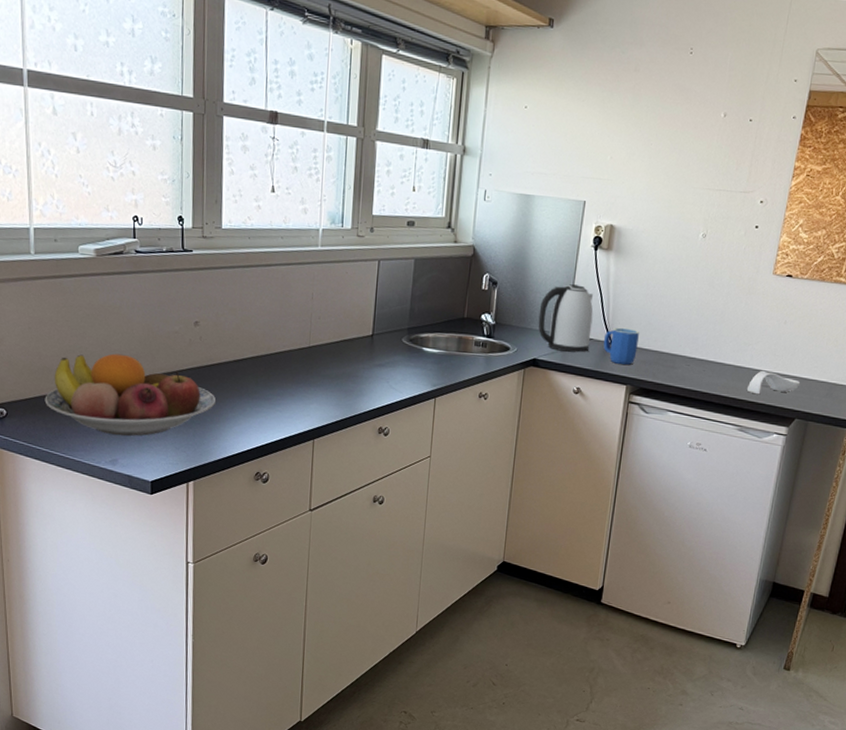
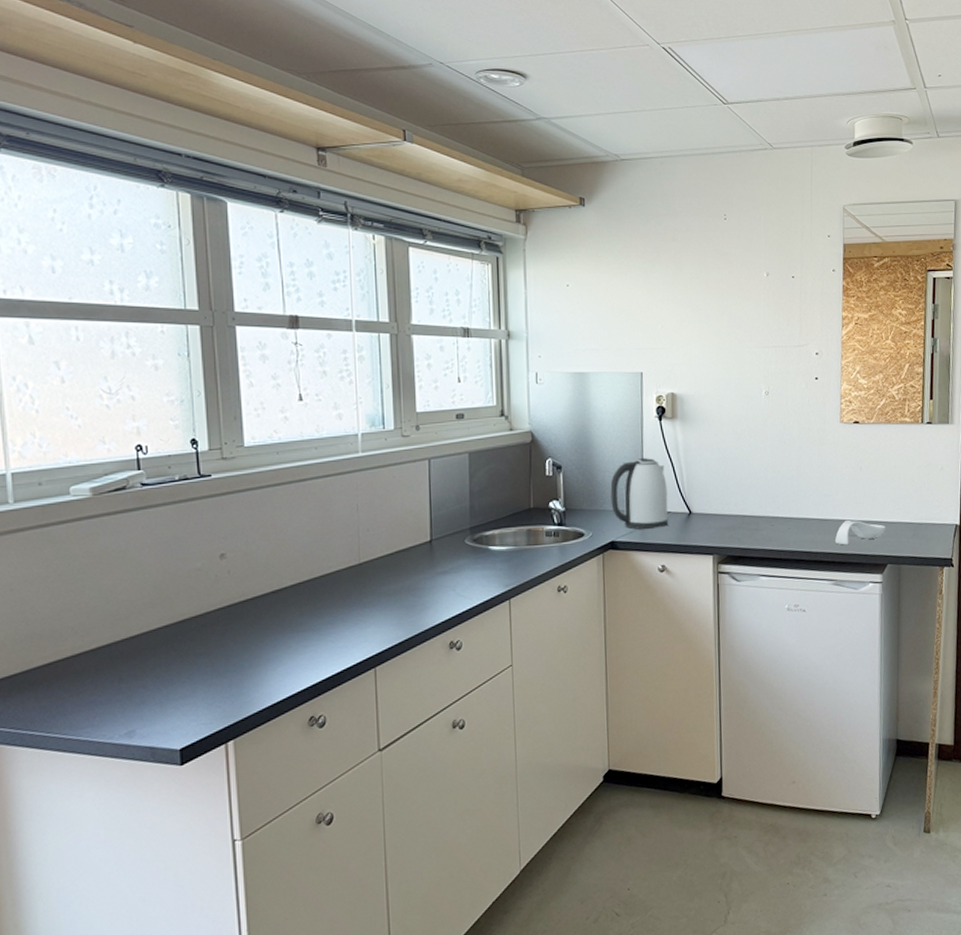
fruit bowl: present [44,353,217,436] -> none [35,604,254,701]
mug: present [603,327,639,366] -> none [682,495,718,535]

